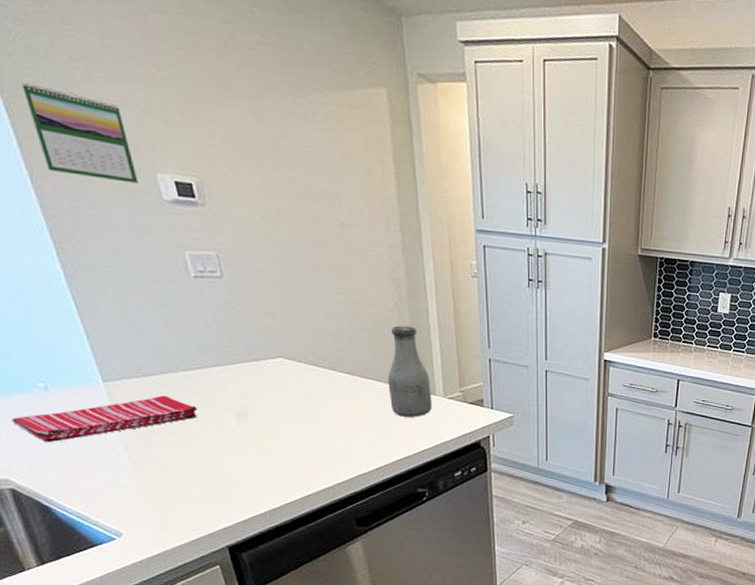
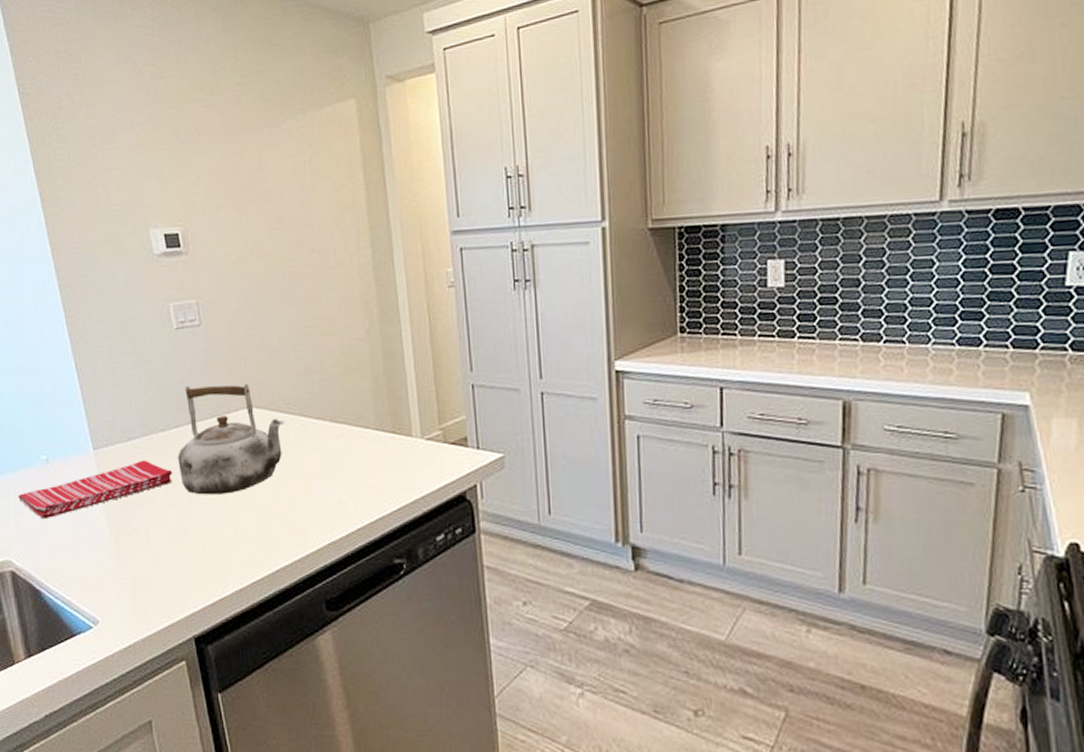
calendar: present [20,82,139,184] -> none [52,167,135,245]
kettle: none [201,331,315,431] -> present [177,384,285,495]
bottle: present [388,325,432,417] -> none [359,355,408,467]

